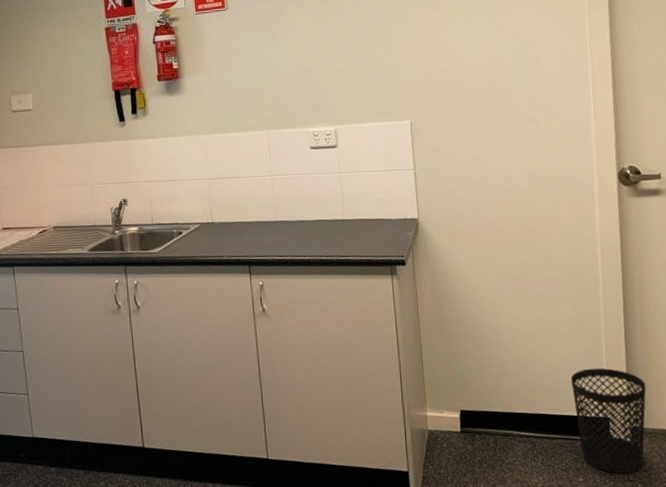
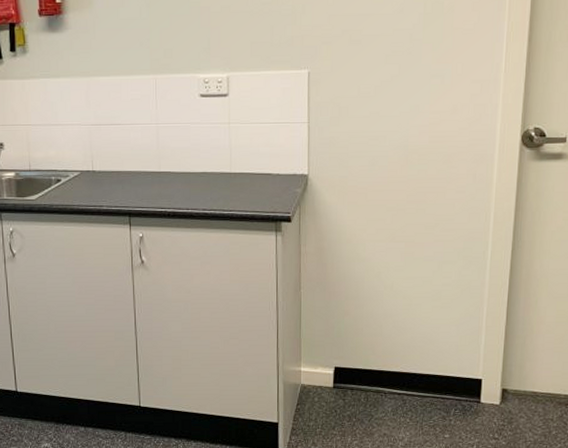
wastebasket: present [570,368,646,474] -> none [448,331,523,432]

